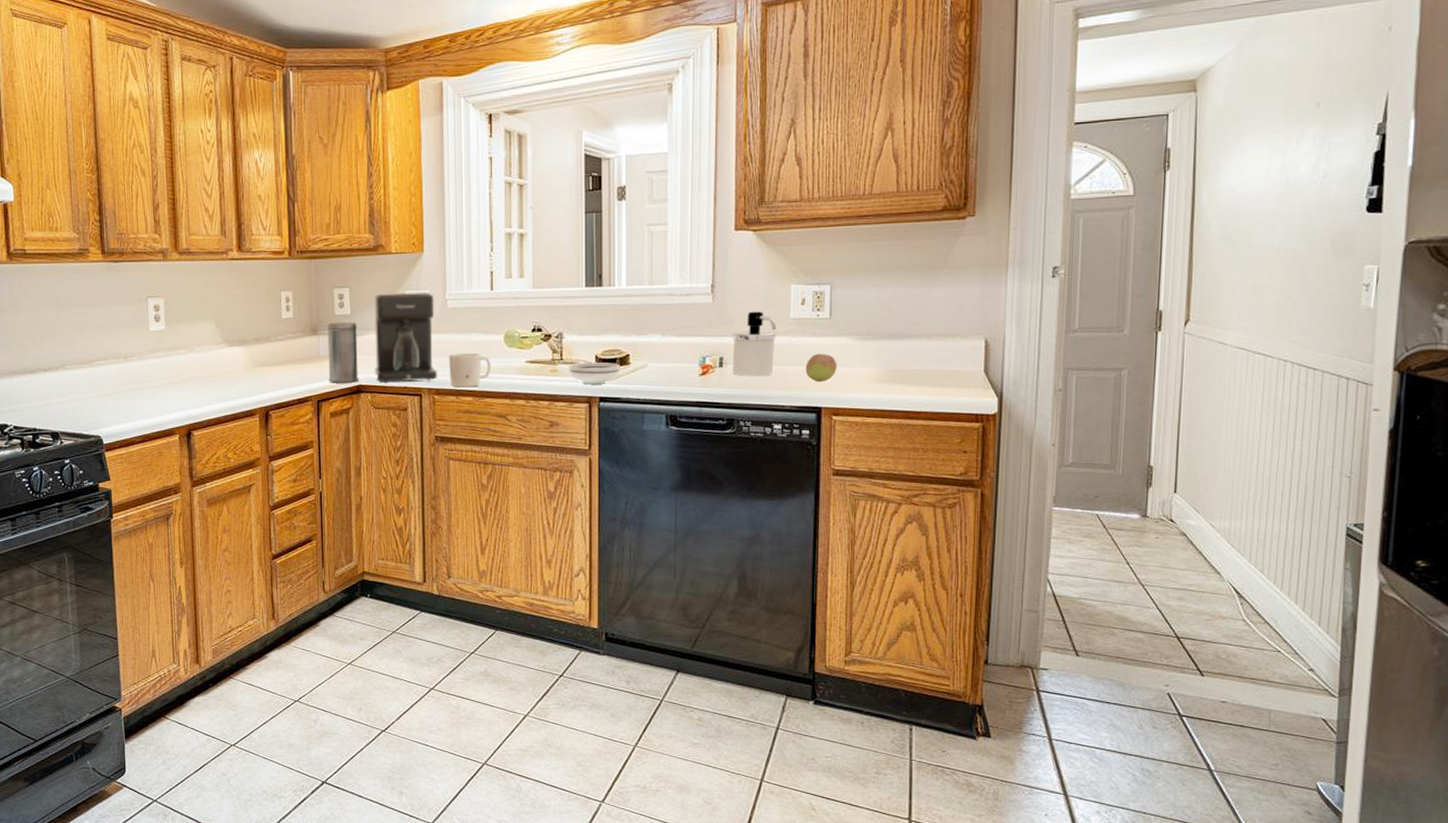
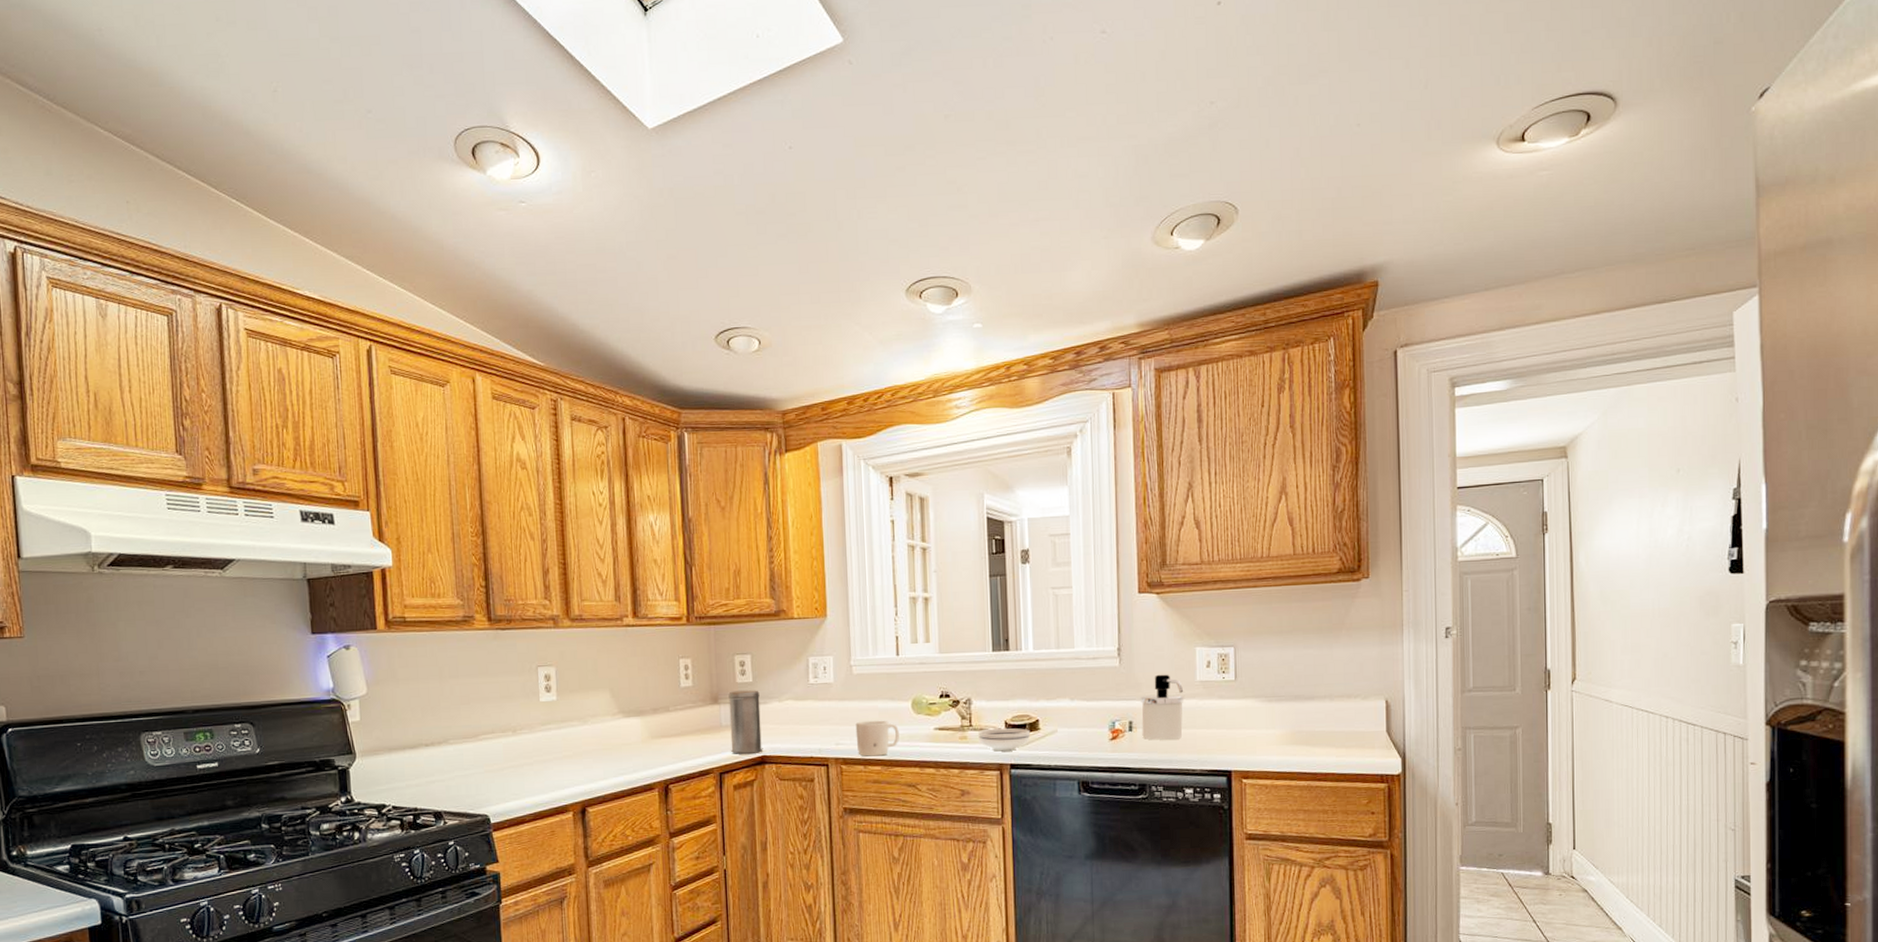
coffee maker: present [373,292,438,382] -> none [777,658,845,752]
fruit: present [805,353,837,383] -> none [1214,716,1245,746]

